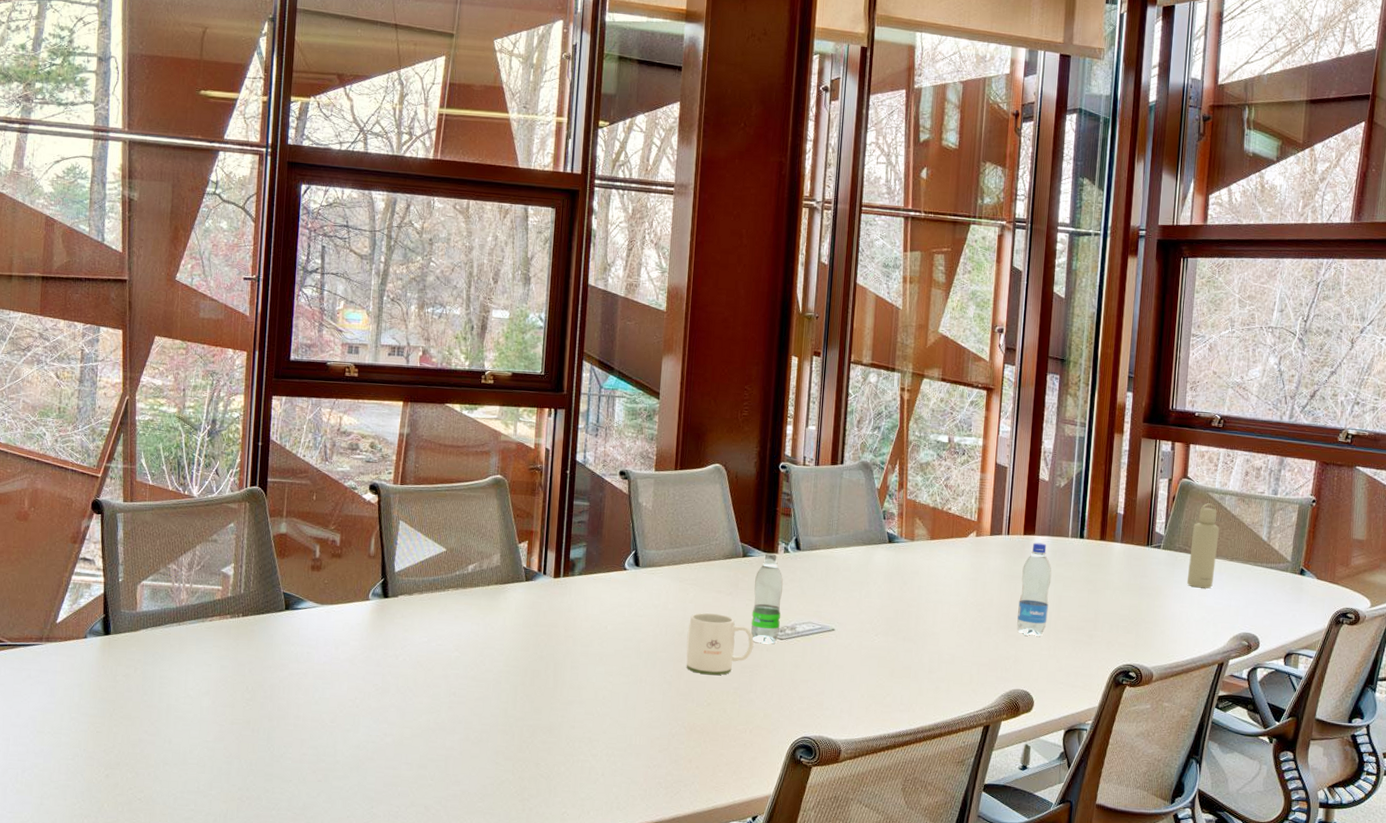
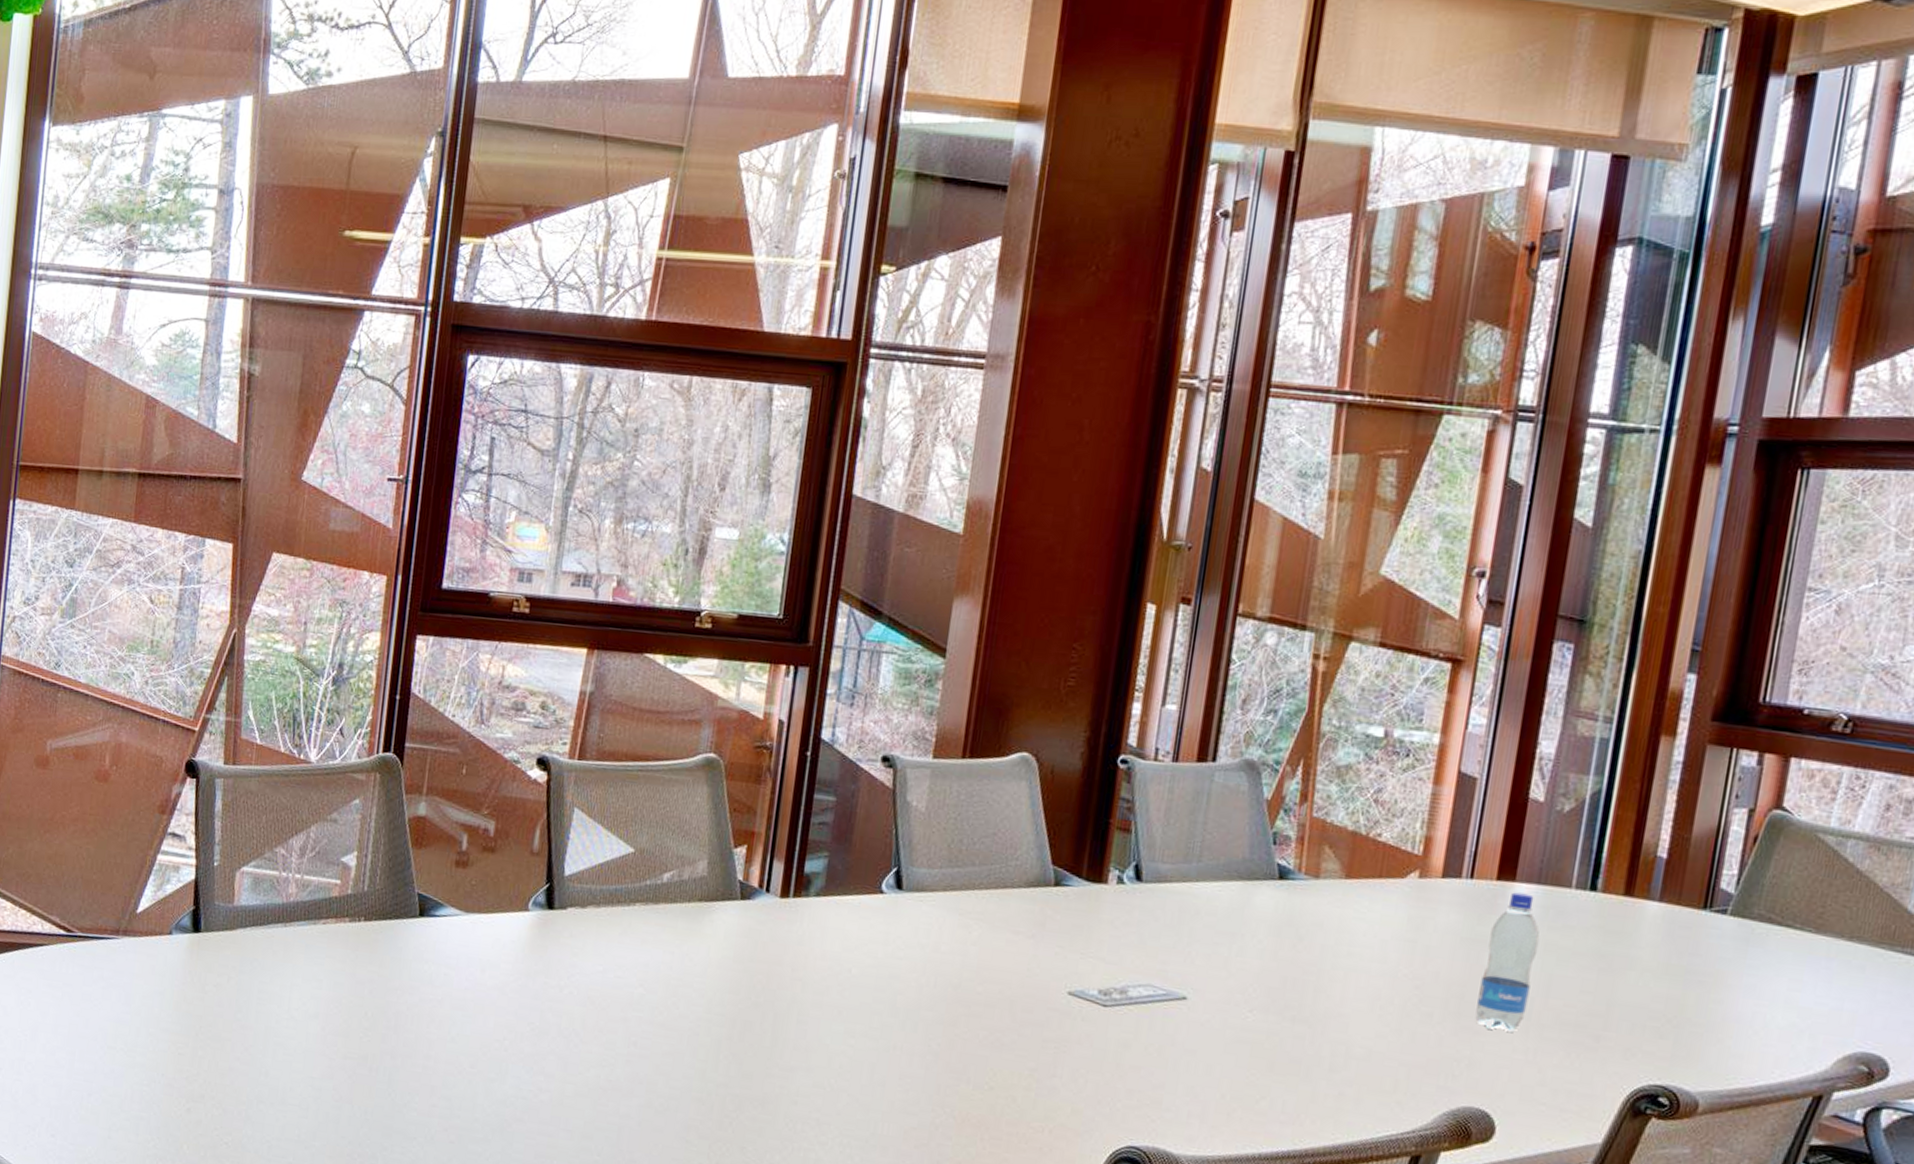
mug: present [686,613,754,675] -> none [961,960,1064,1049]
bottle: present [750,553,784,644] -> none [1059,883,1113,1012]
bottle: present [1186,503,1220,589] -> none [1767,849,1833,981]

